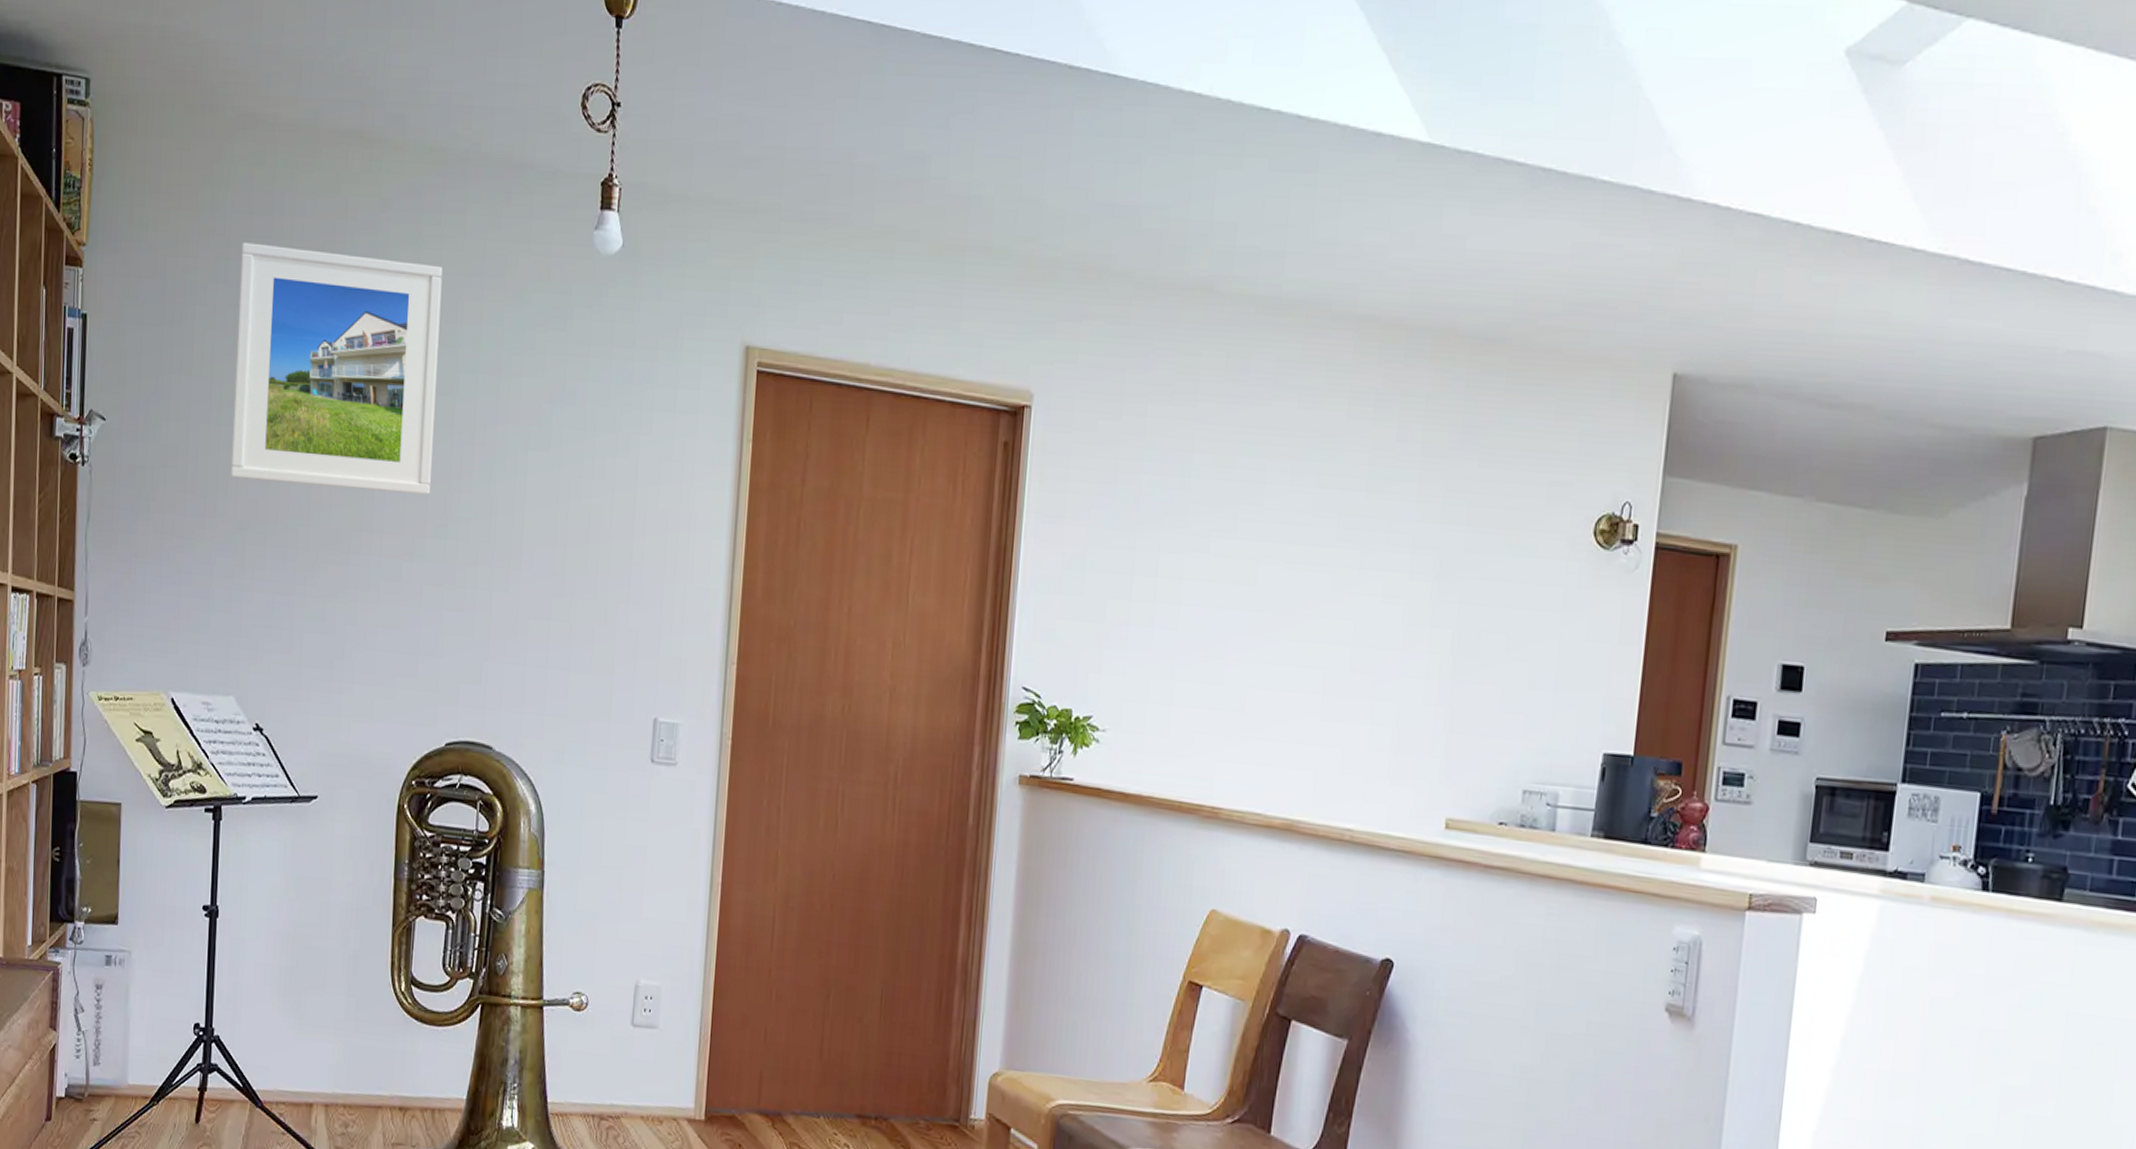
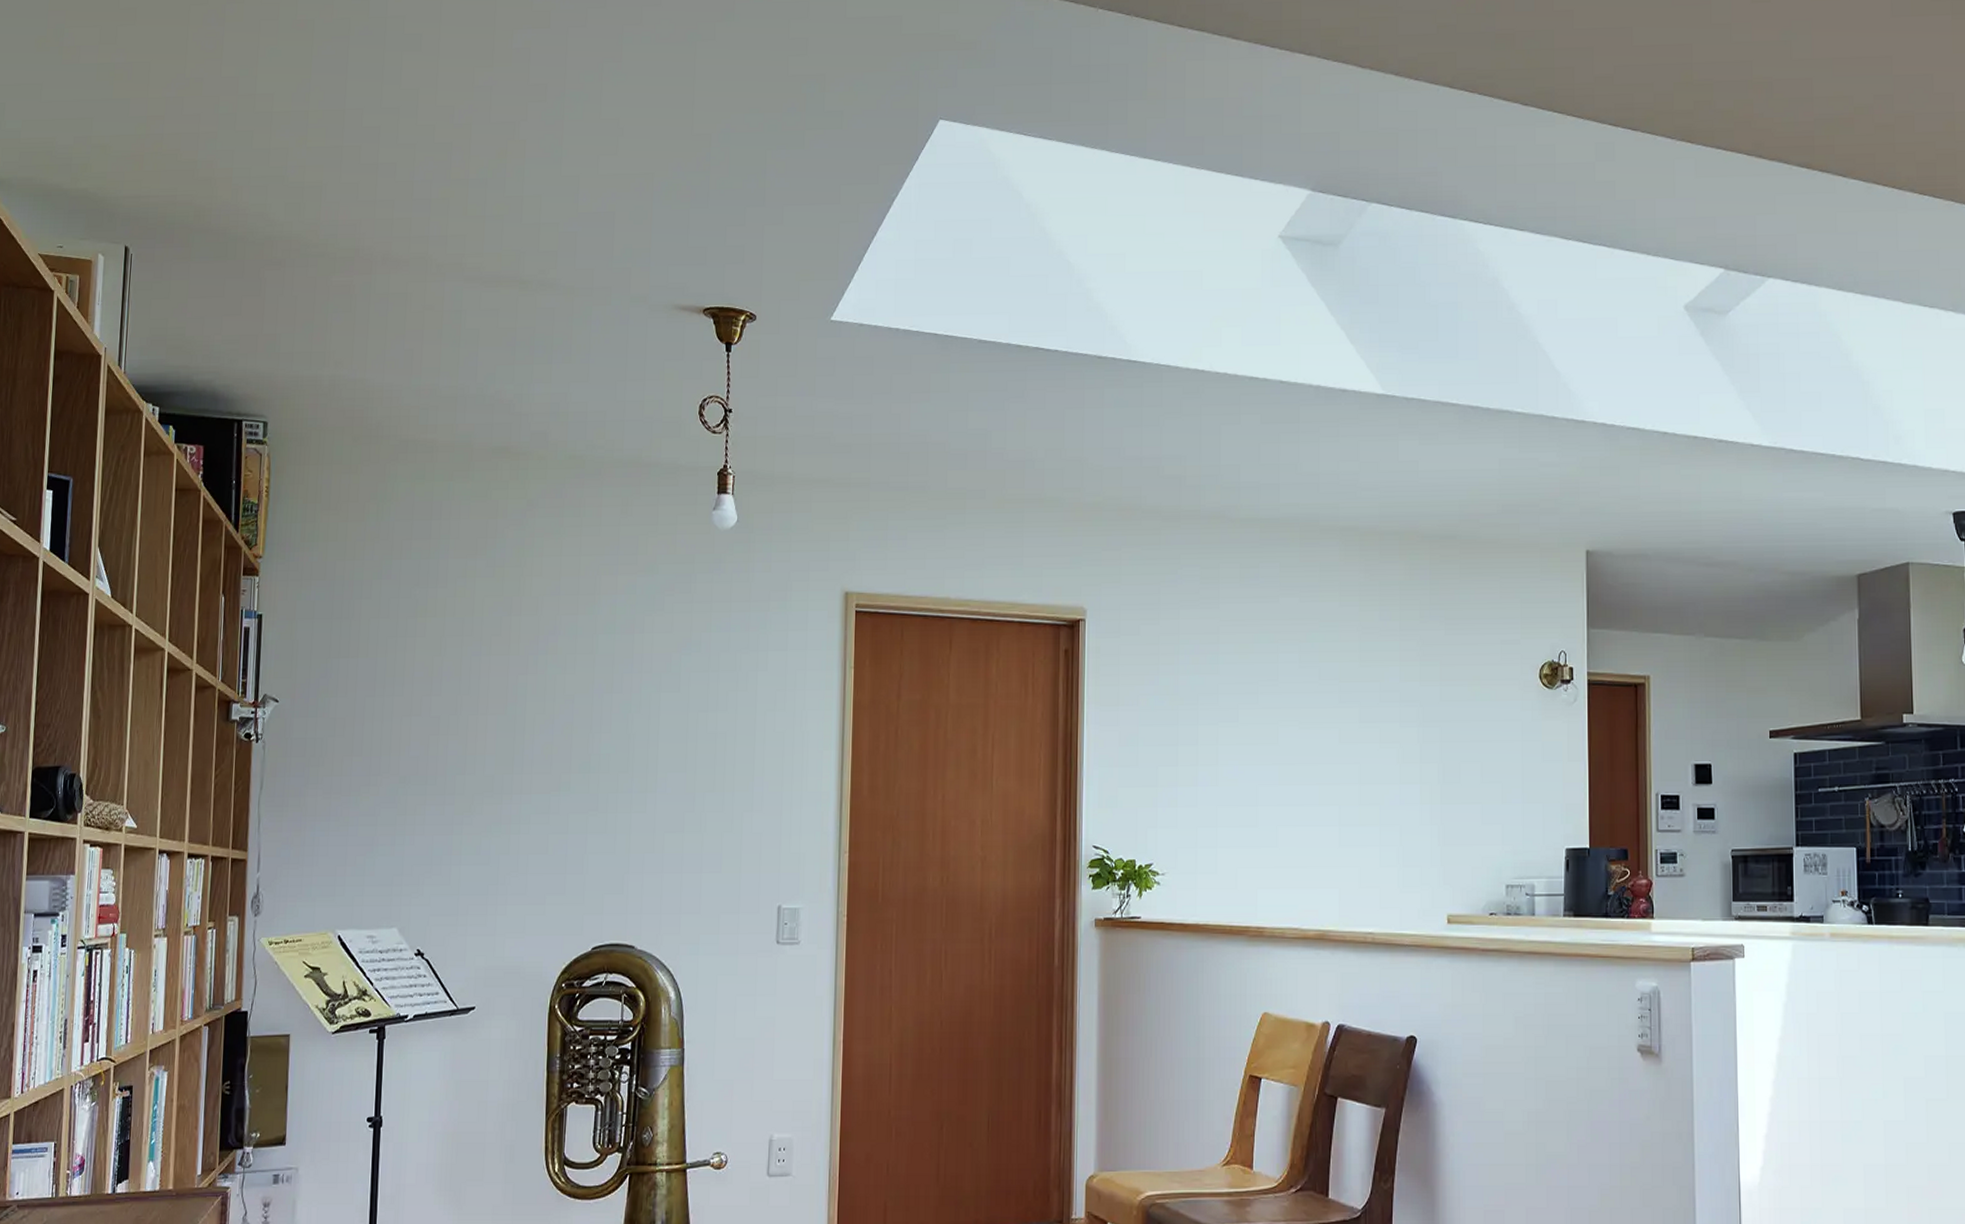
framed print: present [230,242,443,496] -> none [393,544,582,740]

